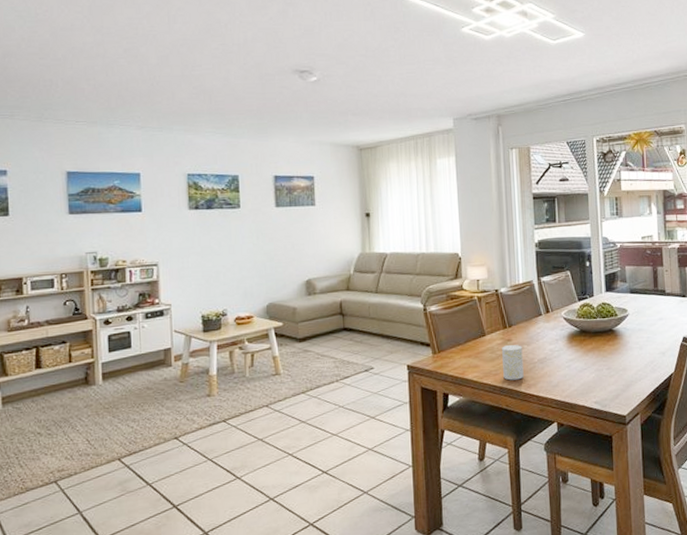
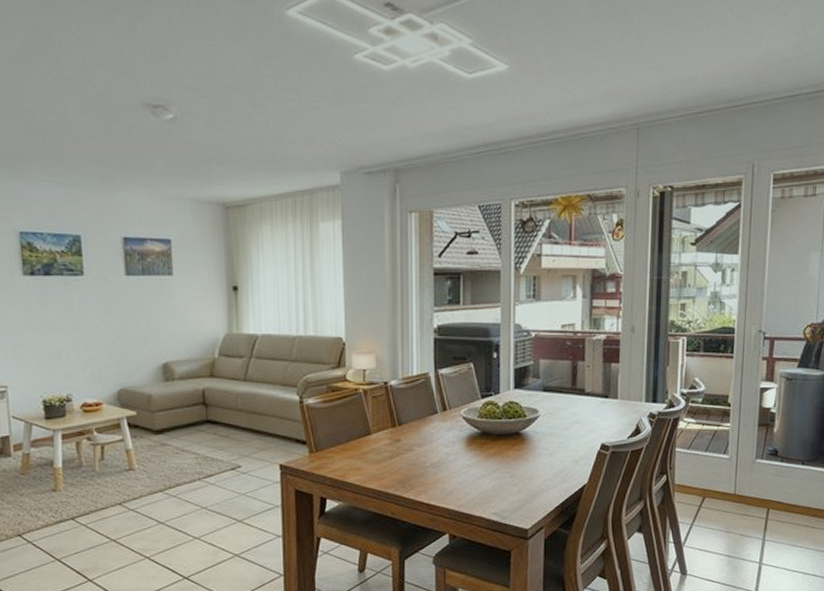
cup: present [502,345,524,381] -> none [389,446,413,486]

